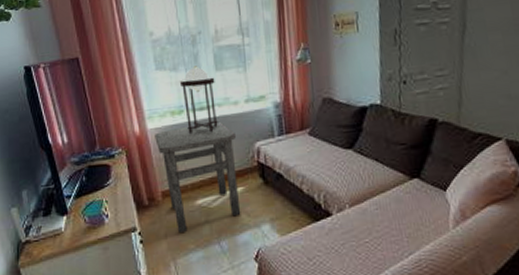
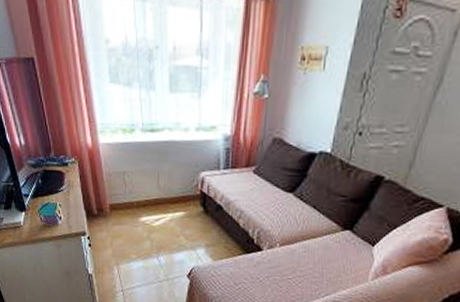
side table: present [155,122,241,234] -> none [106,146,182,244]
table lamp: present [179,66,218,135] -> none [132,84,168,156]

